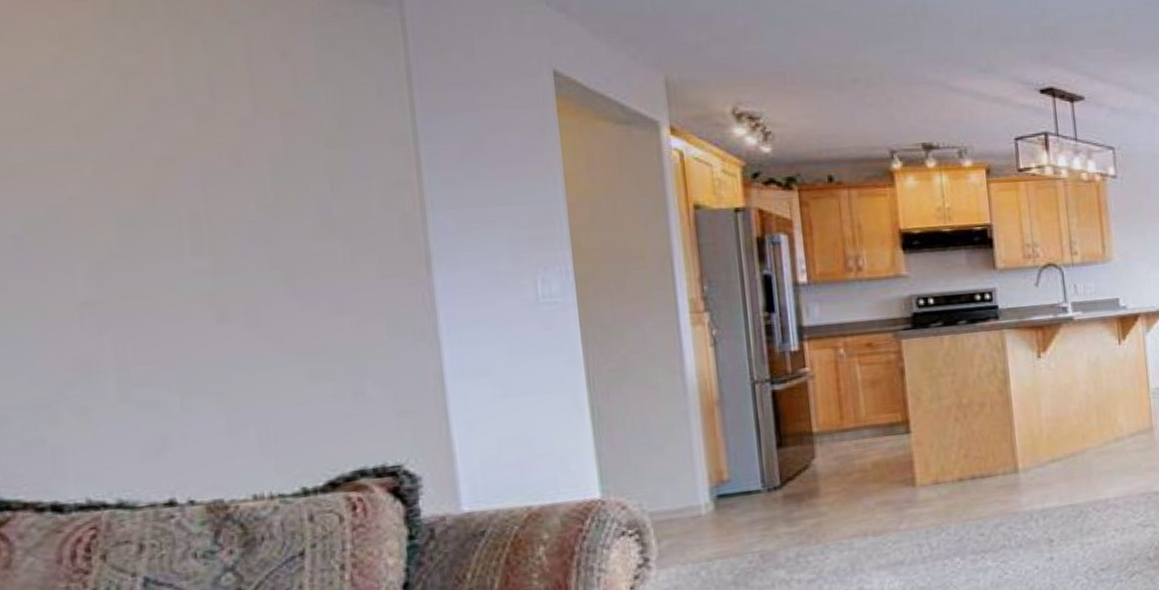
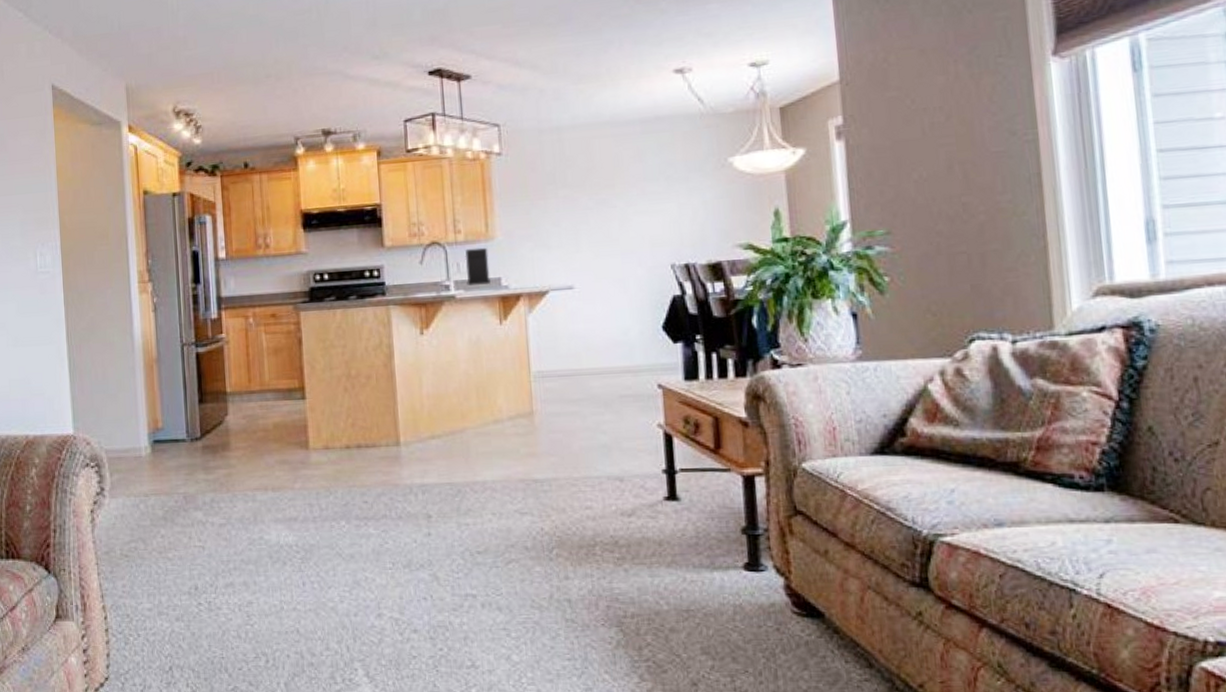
coffee maker: none [1082,269,1109,307] -> present [465,247,491,286]

